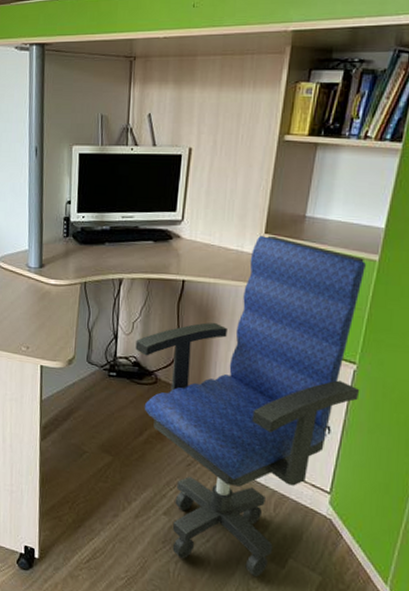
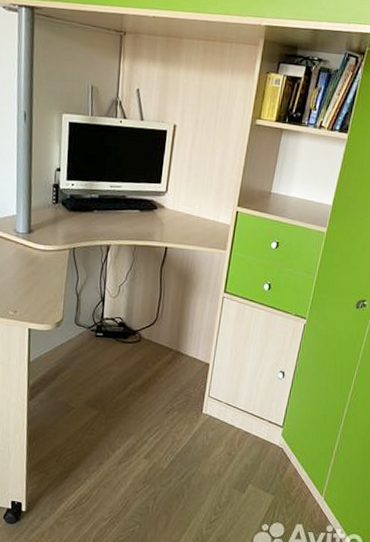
office chair: present [135,236,366,578] -> none [121,208,316,503]

